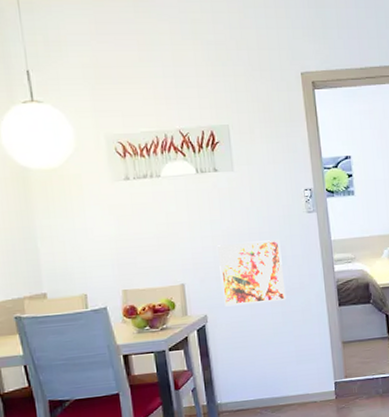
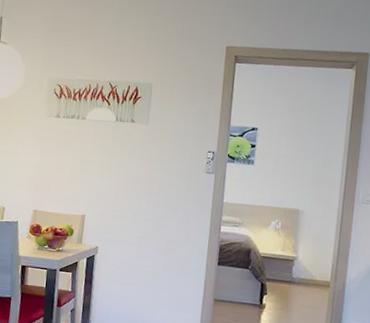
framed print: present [218,239,287,307] -> none [115,187,176,248]

